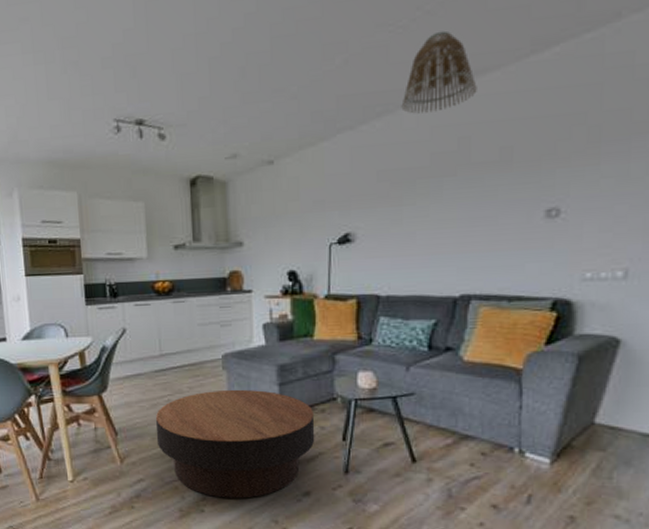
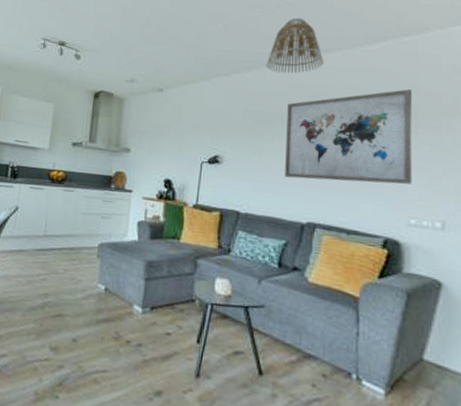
coffee table: present [155,389,315,499] -> none [26,275,174,390]
wall art: none [431,107,593,246] -> present [285,89,412,184]

